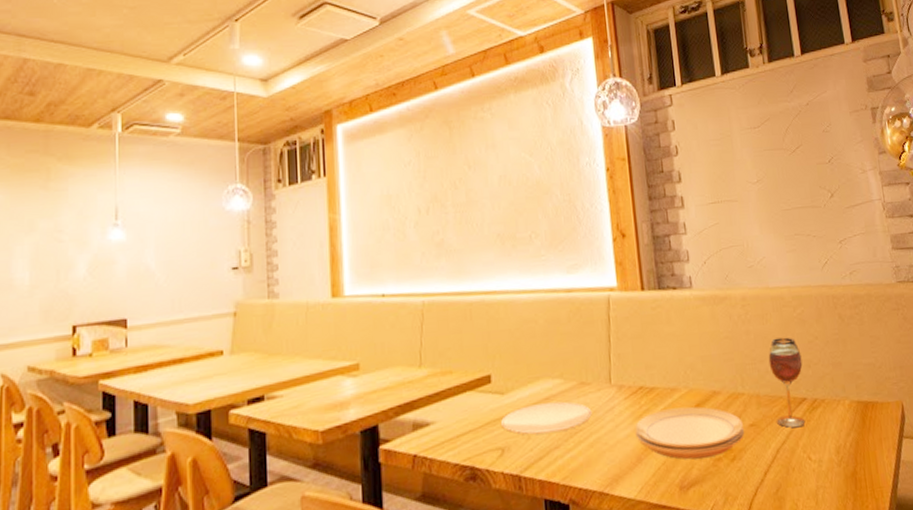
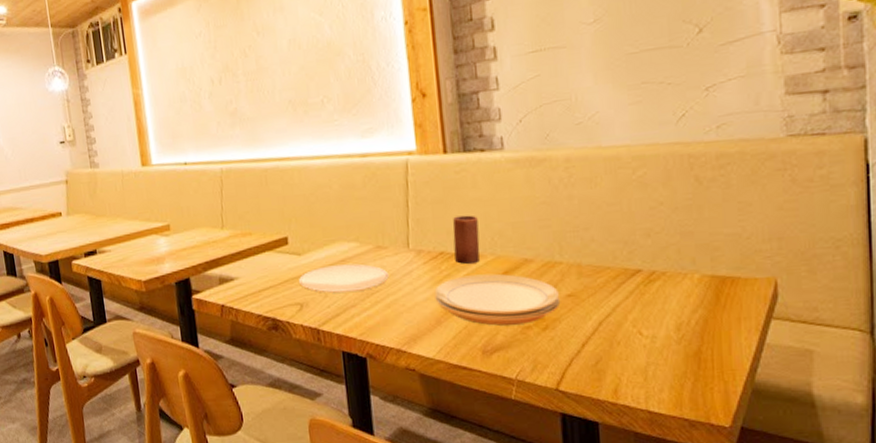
candle: none [650,349,675,398] -> present [453,215,480,264]
wineglass: present [768,337,806,428] -> none [595,202,640,301]

